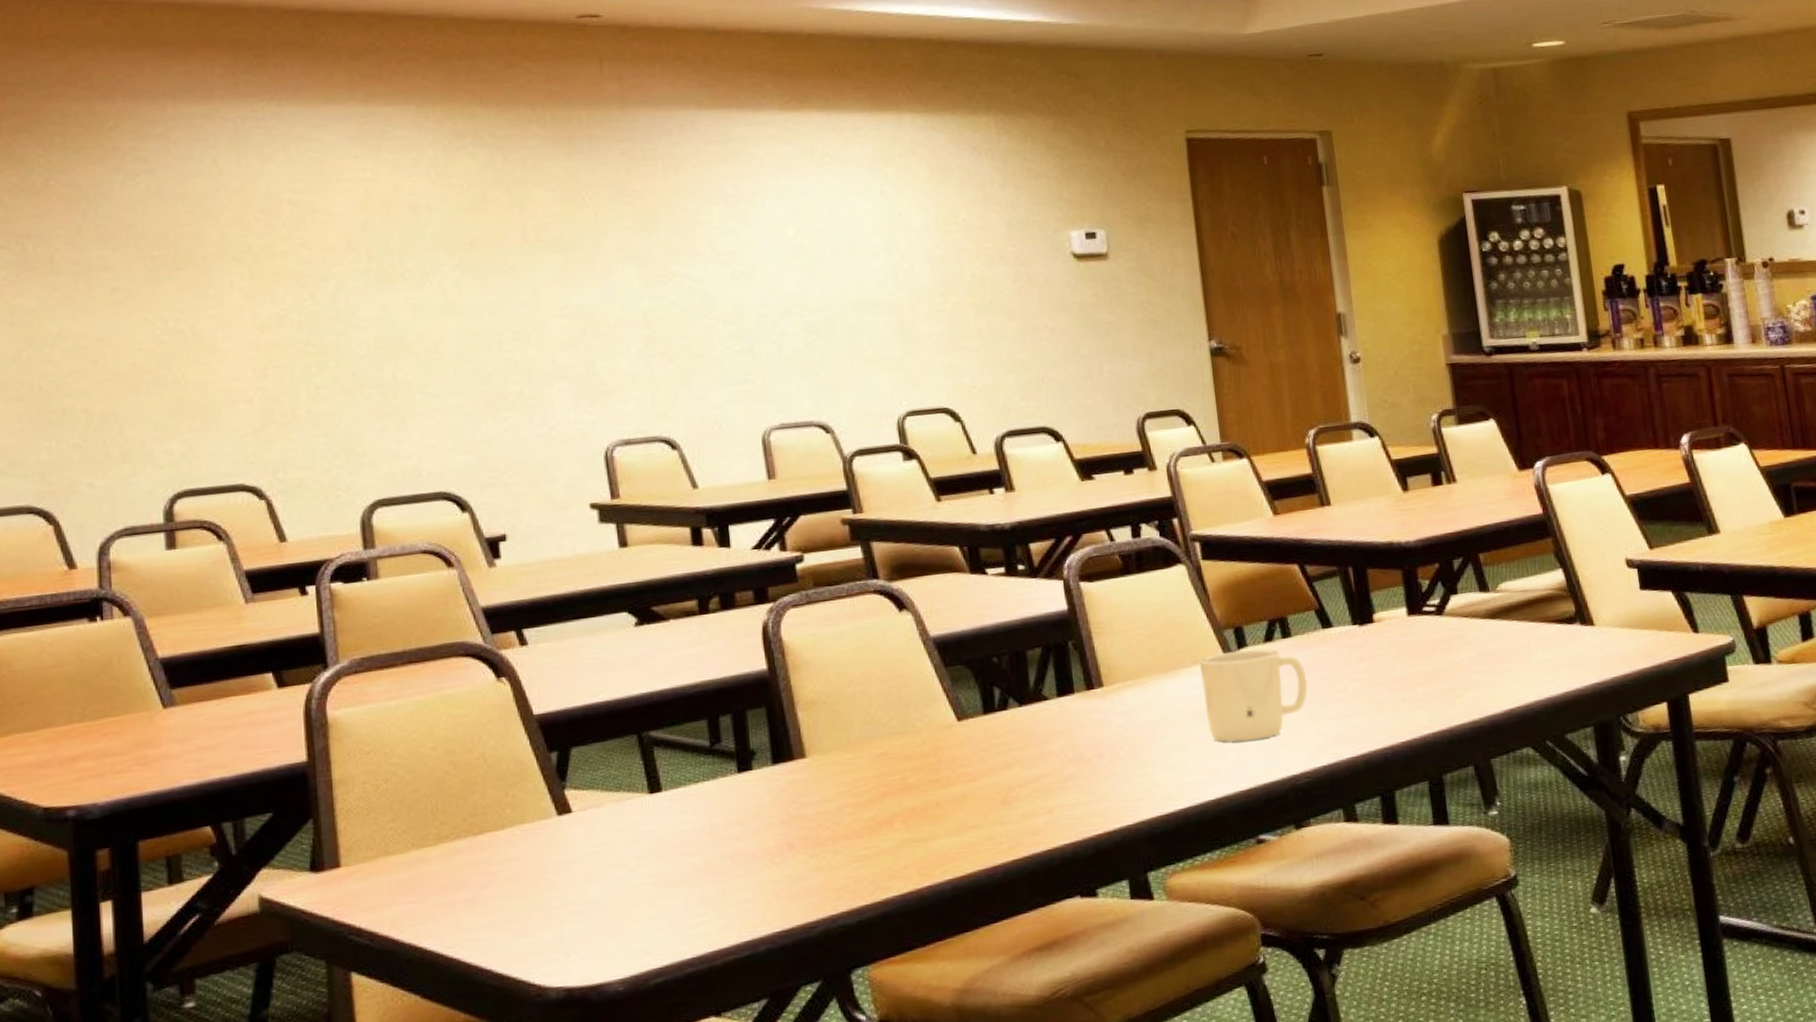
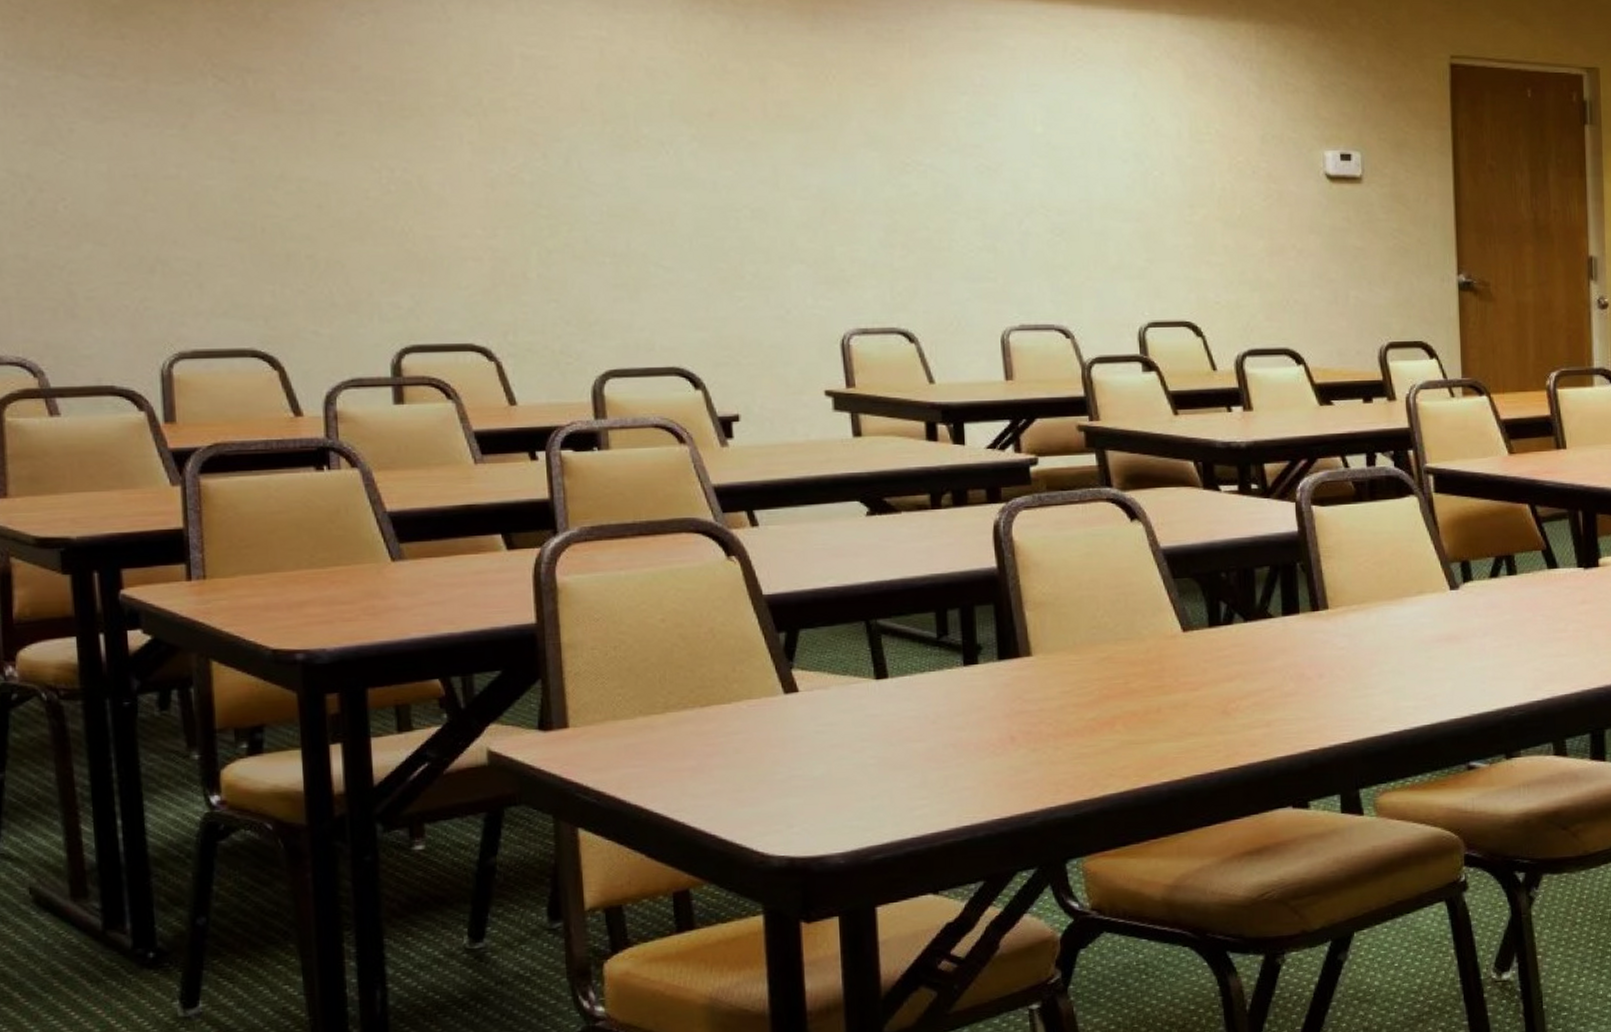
mug: present [1200,648,1308,743] -> none [1424,583,1529,672]

